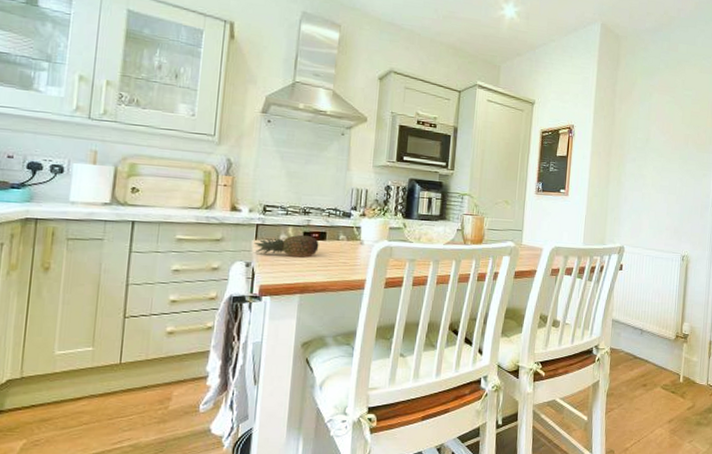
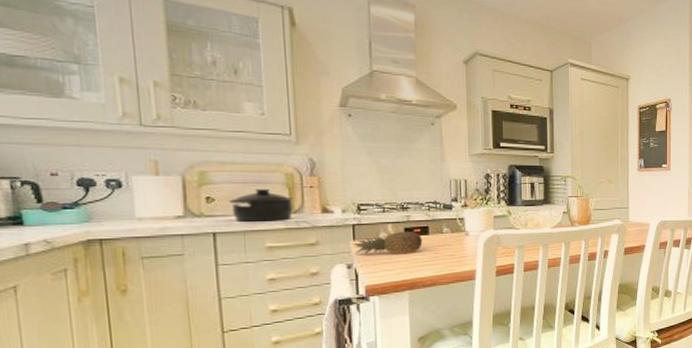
saucepan: none [151,184,207,216] -> present [229,189,293,223]

